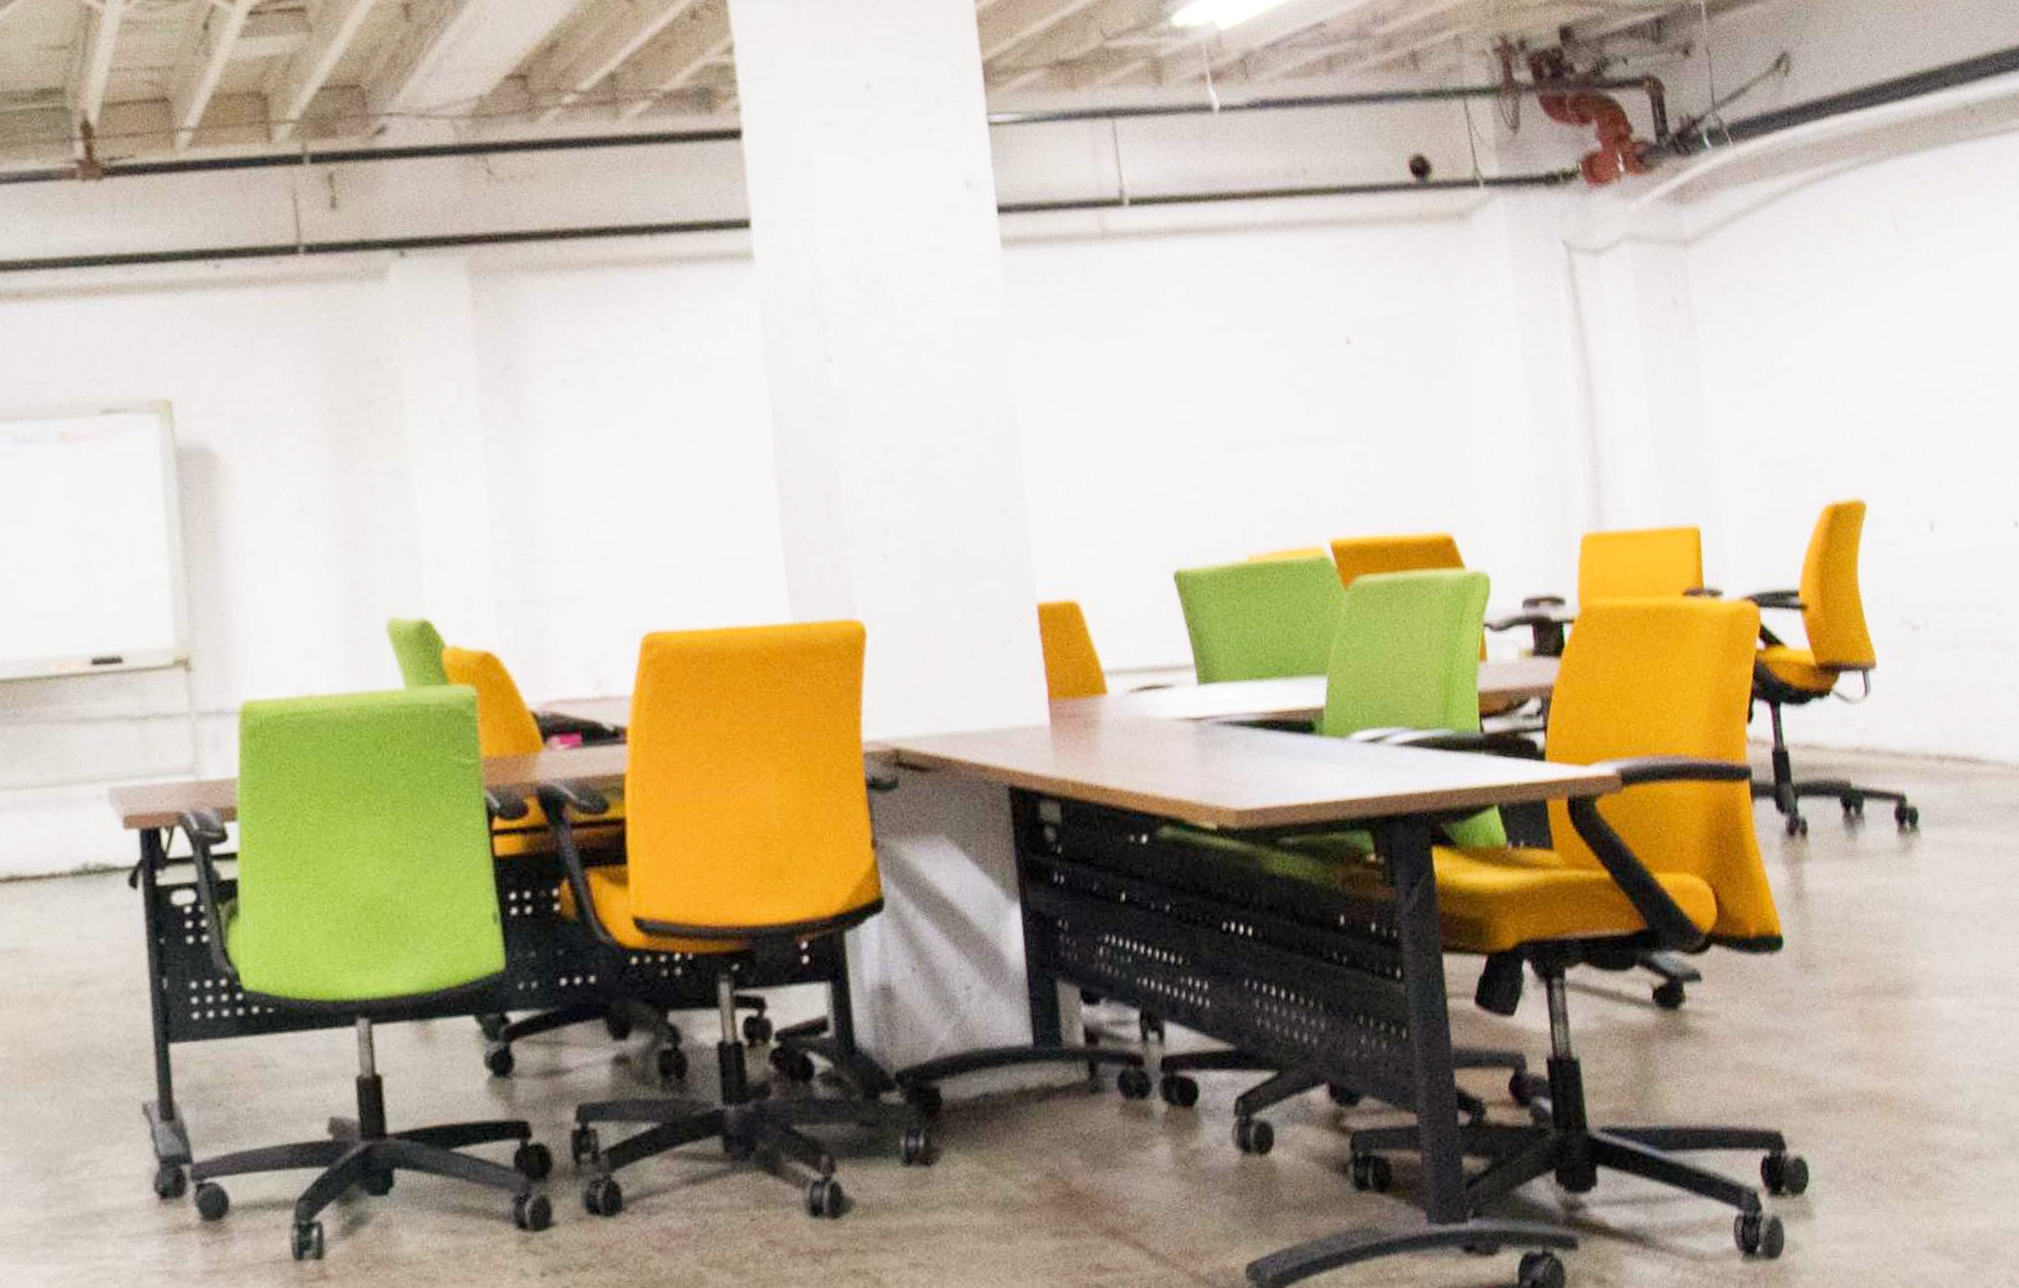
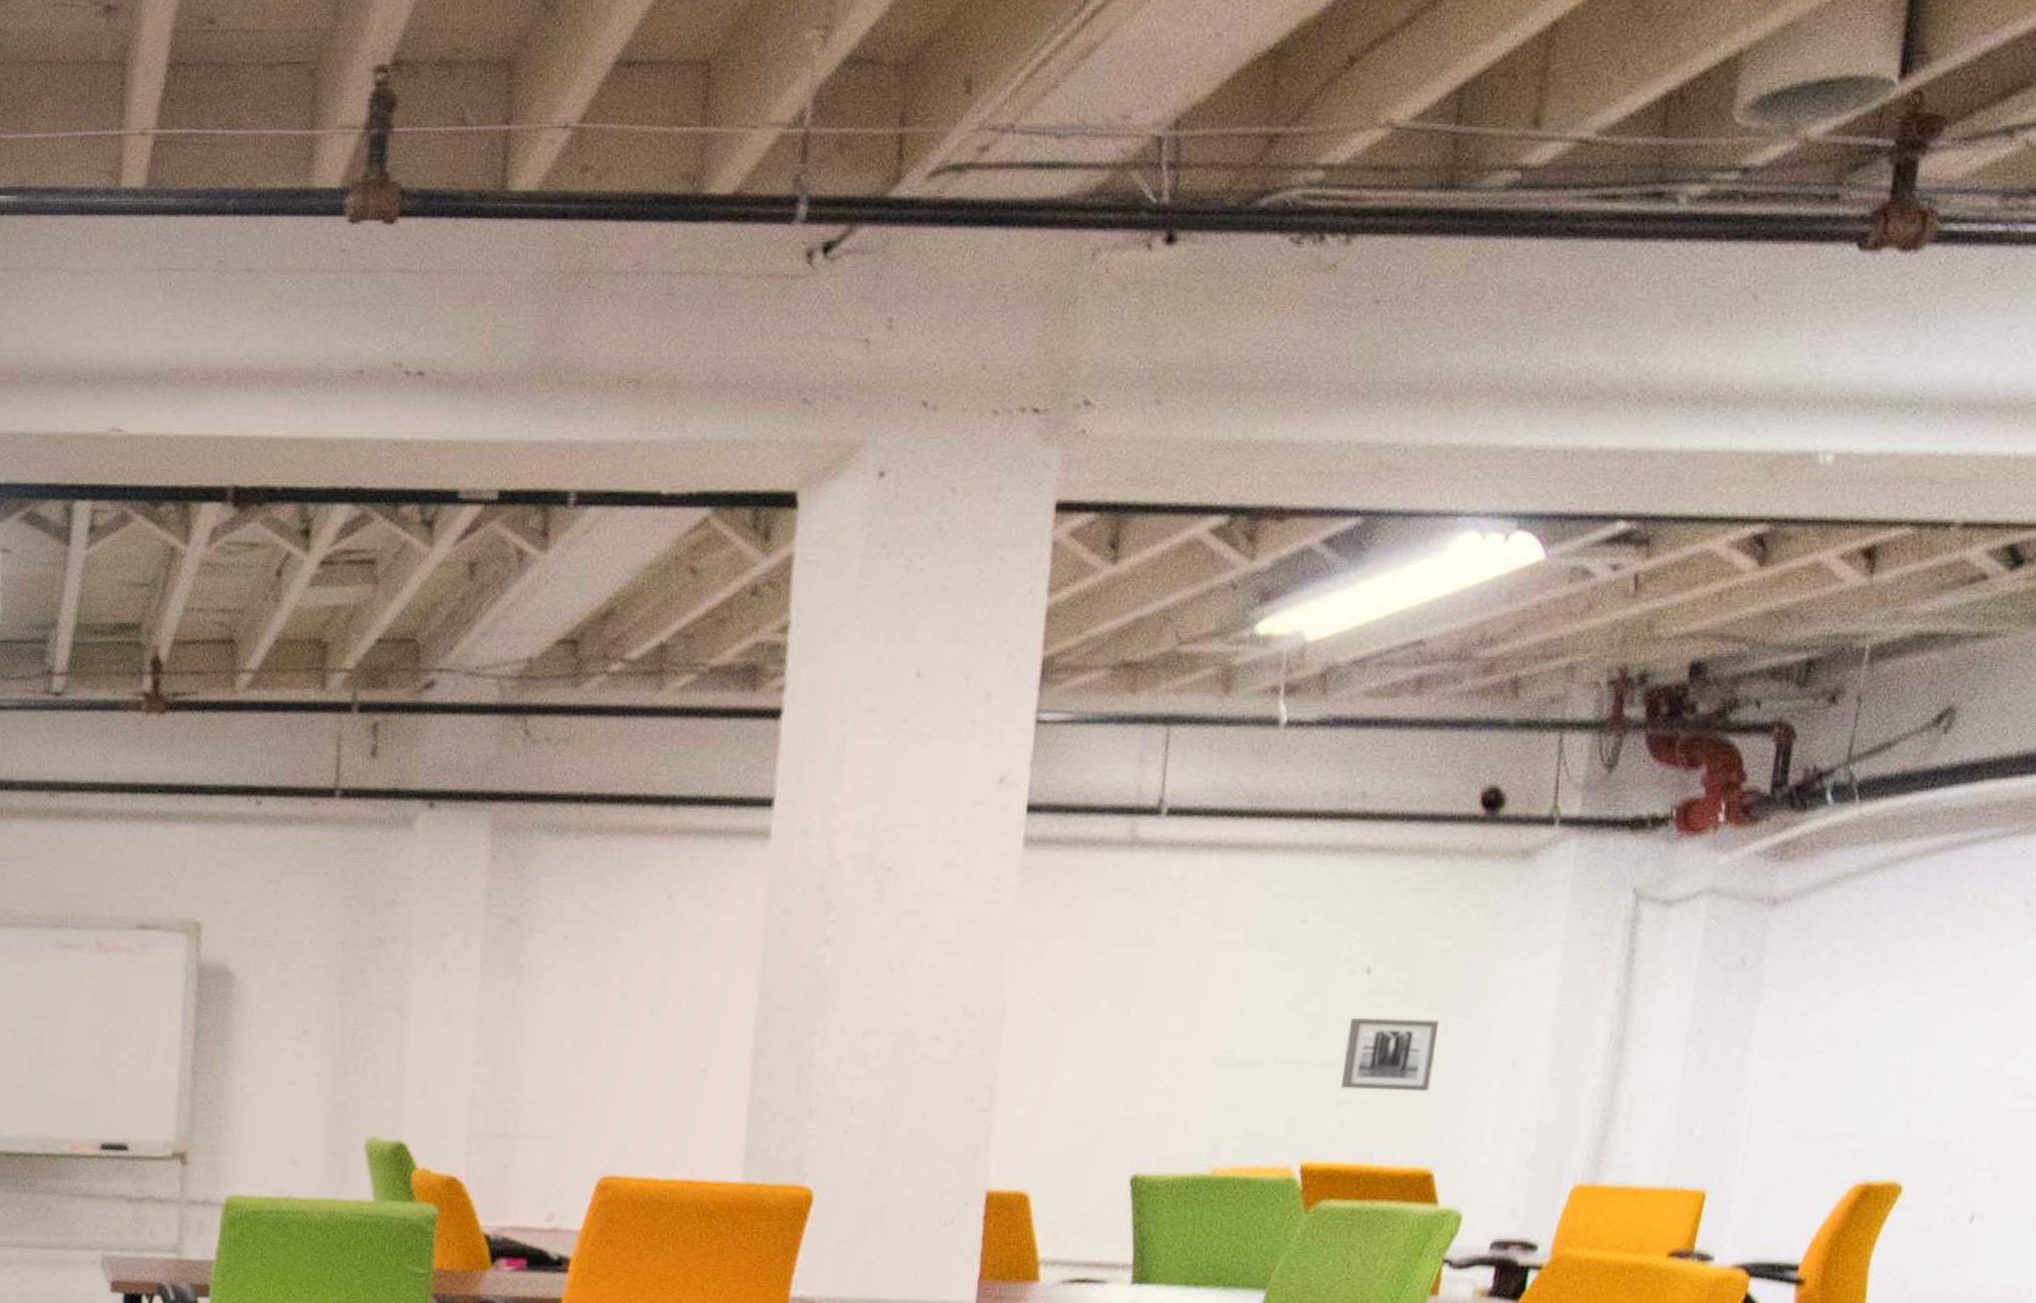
wall art: none [1342,384,1430,461] -> present [1341,1017,1440,1092]

